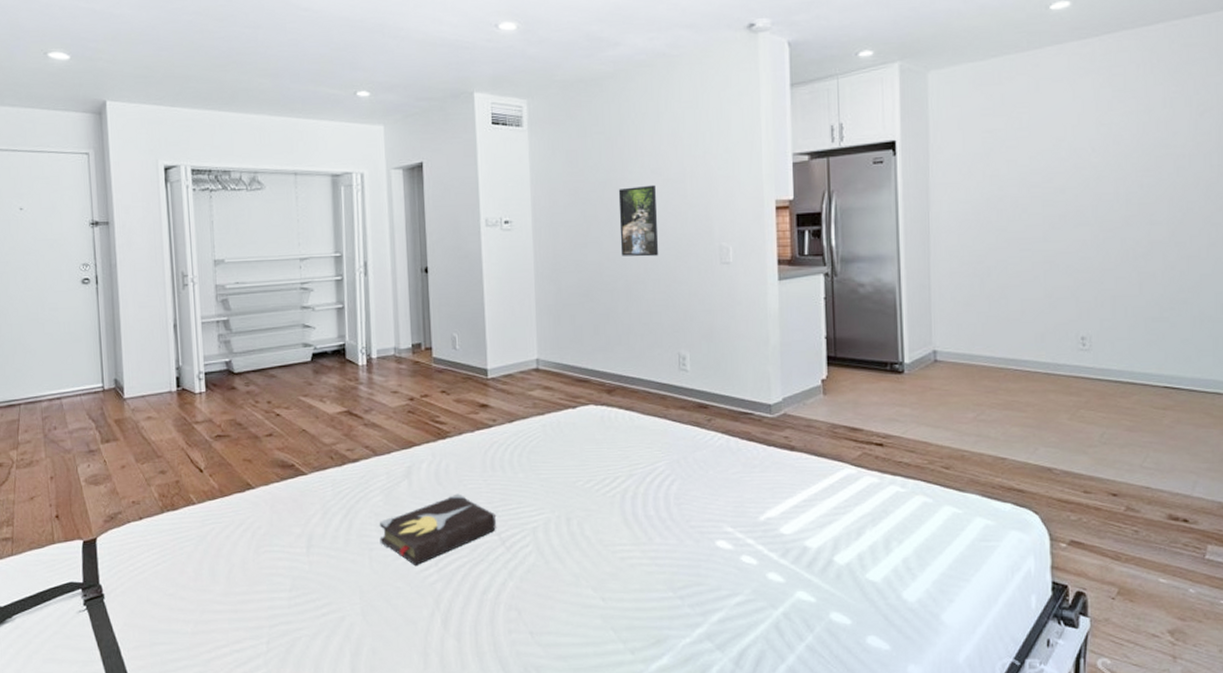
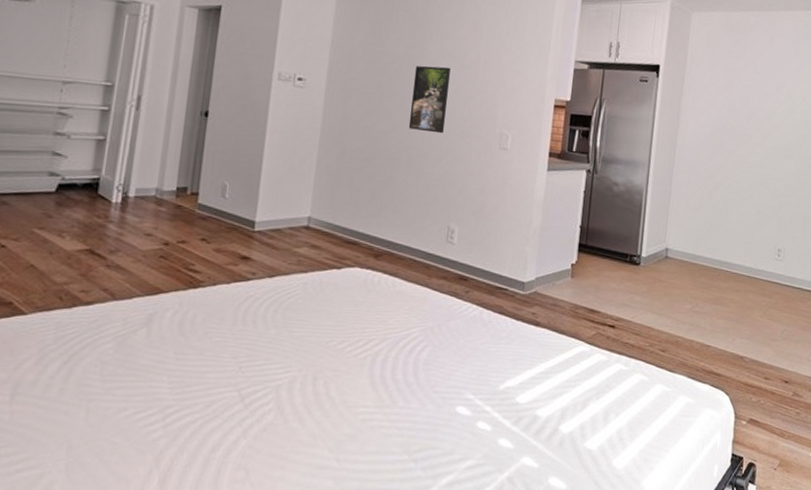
hardback book: present [379,493,497,565] -> none [102,346,240,420]

